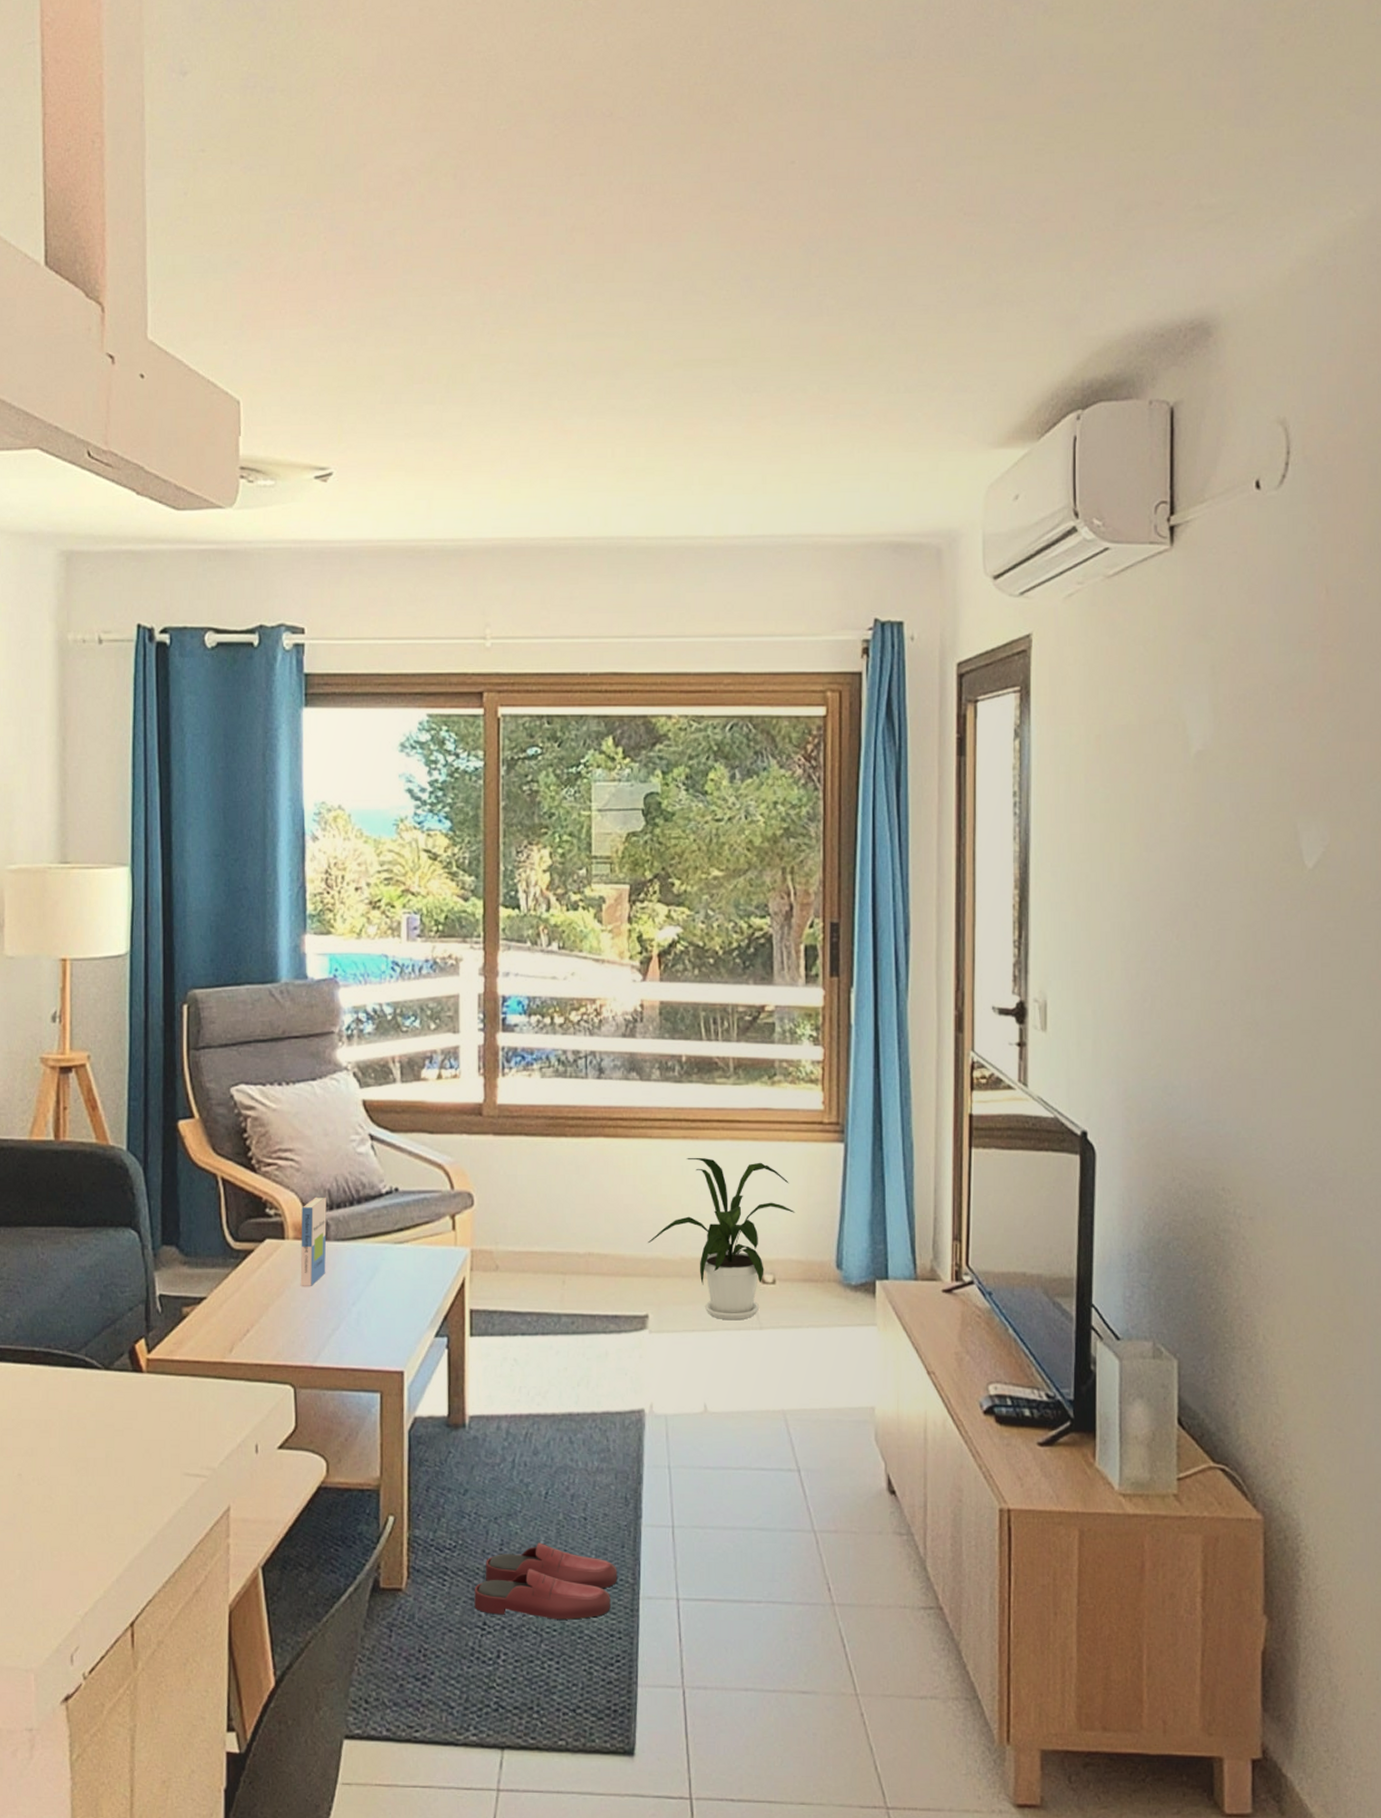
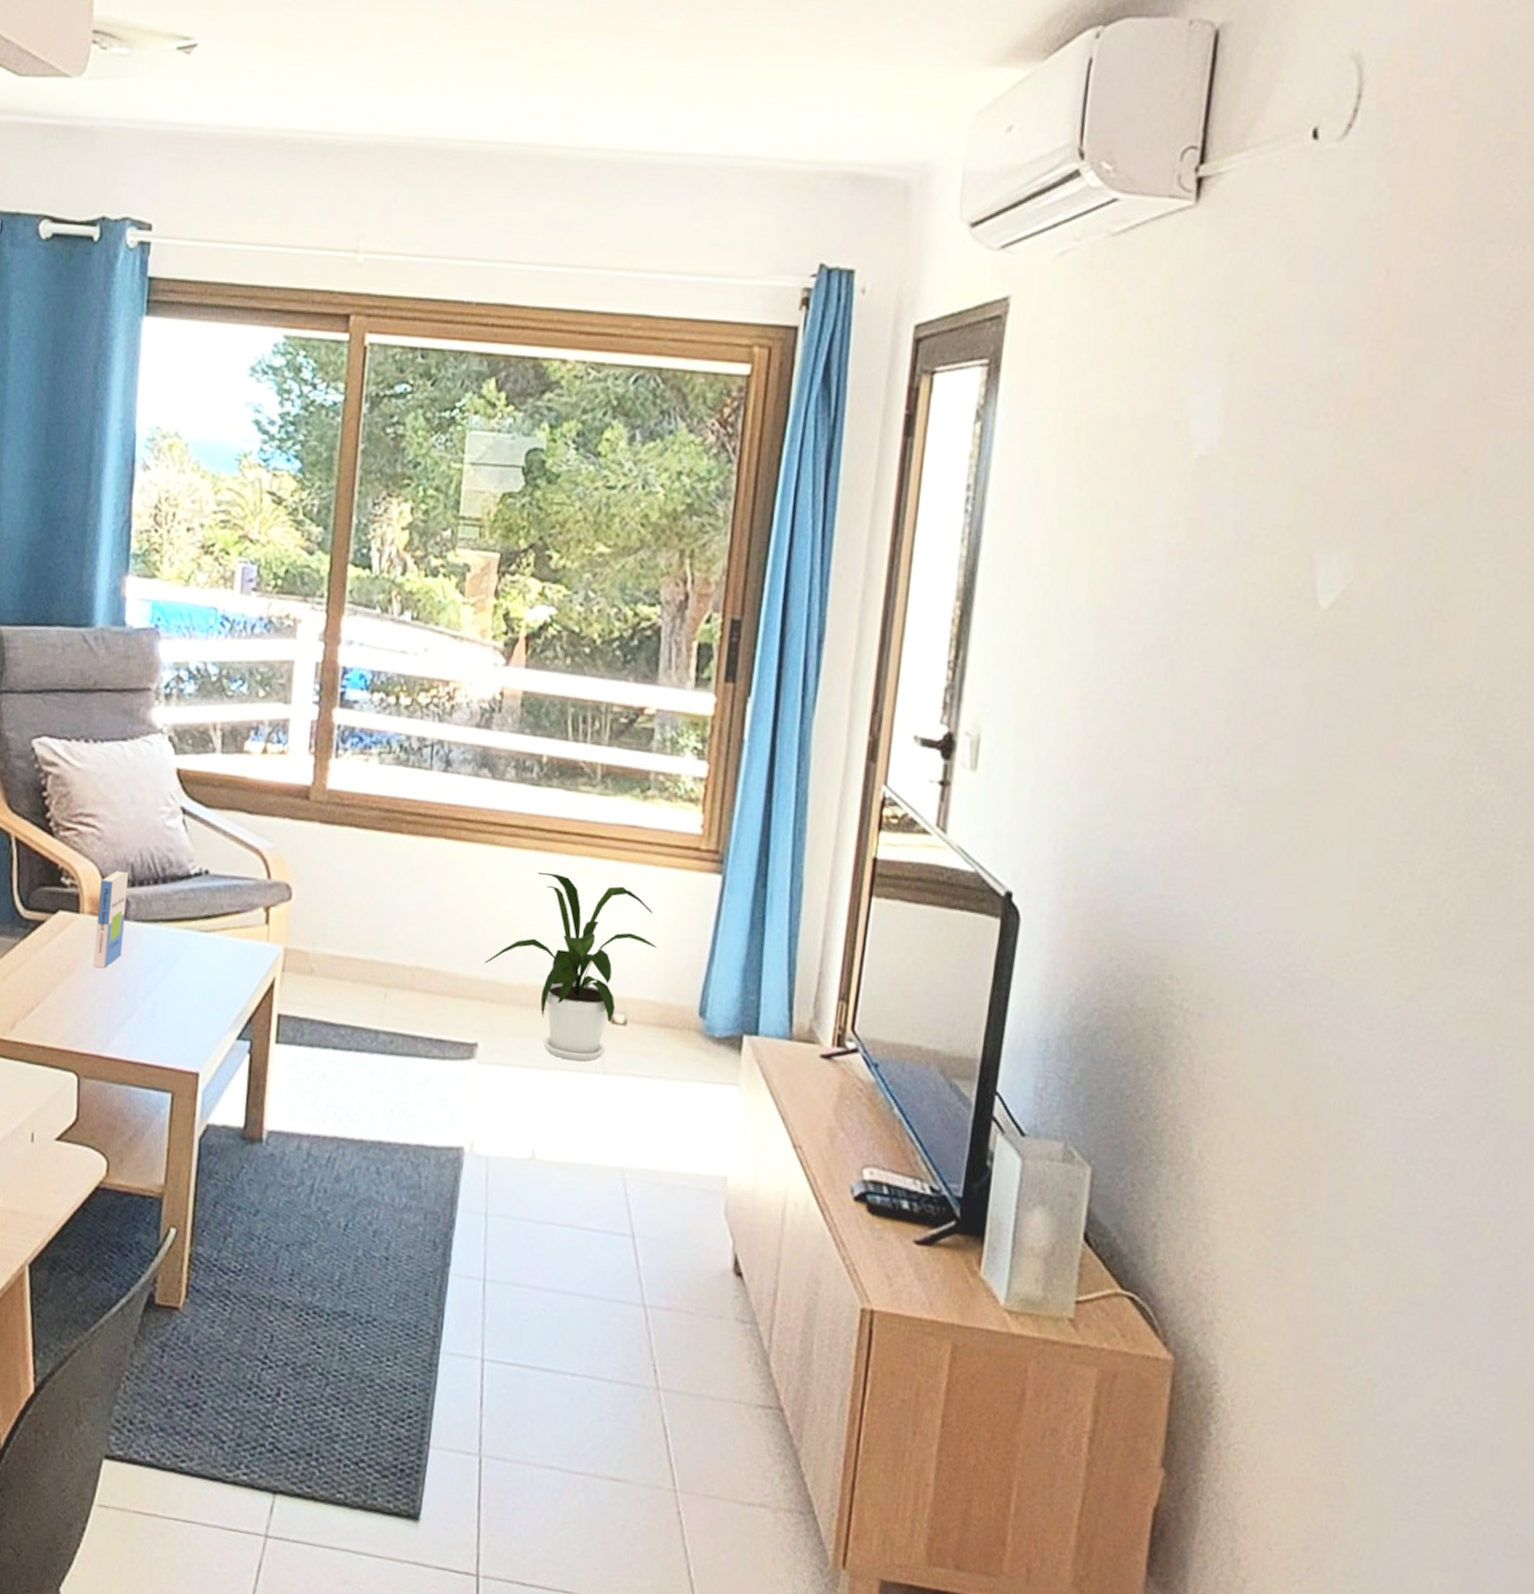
slippers: present [474,1542,618,1620] -> none [256,1277,418,1367]

